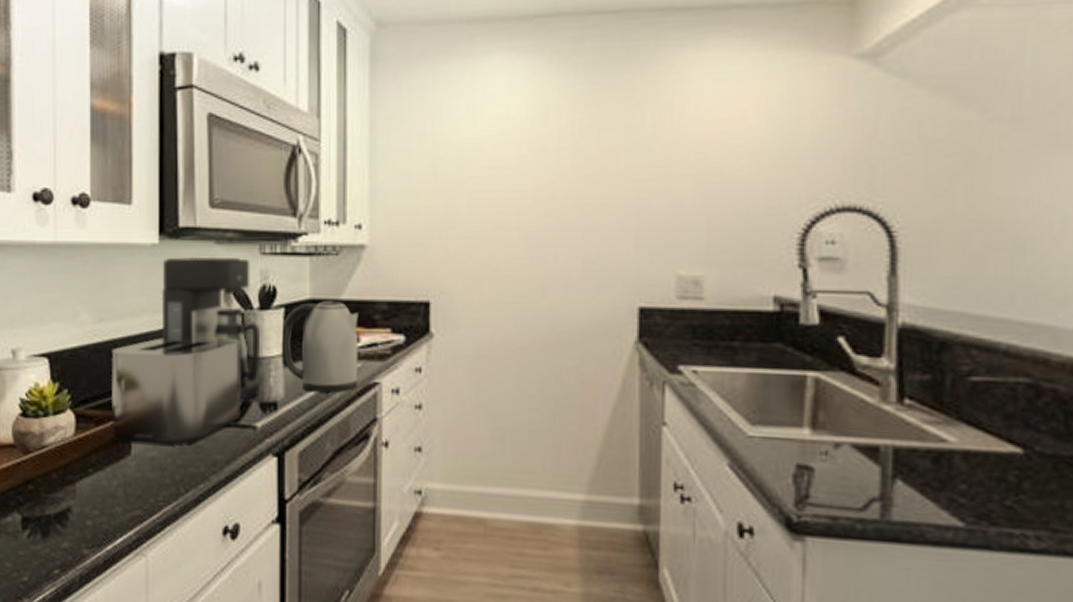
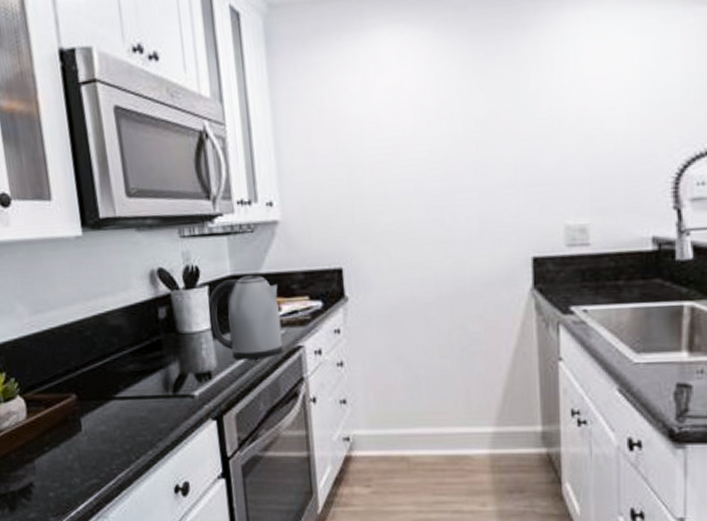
toaster: present [112,336,240,445] -> none [51,317,179,420]
coffee maker: present [161,256,261,403] -> none [88,242,194,376]

